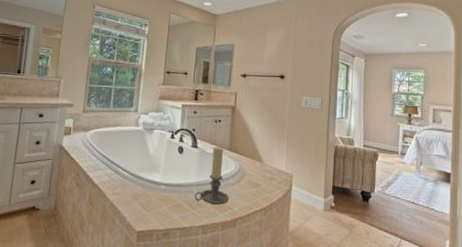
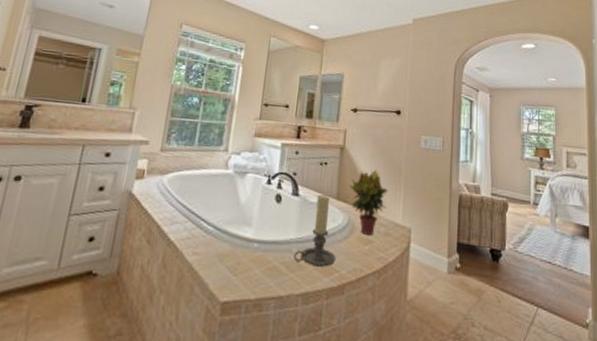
potted plant: none [240,125,274,180] -> present [350,169,389,235]

